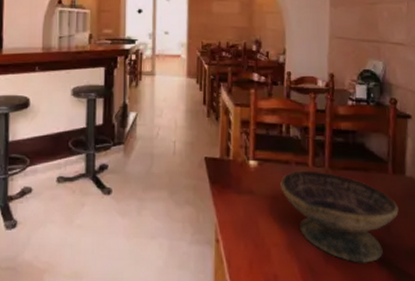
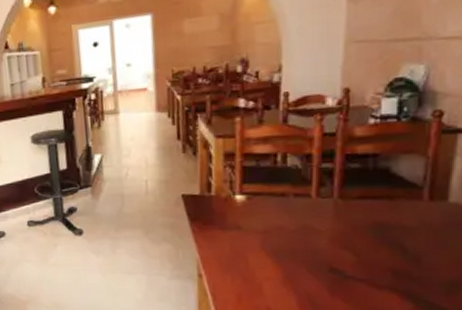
decorative bowl: present [280,170,399,263] -> none [274,202,435,297]

